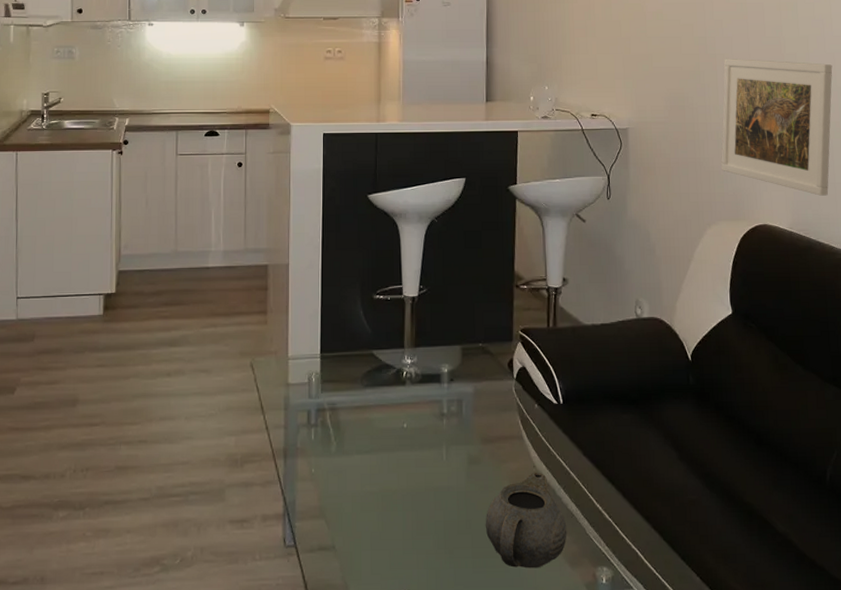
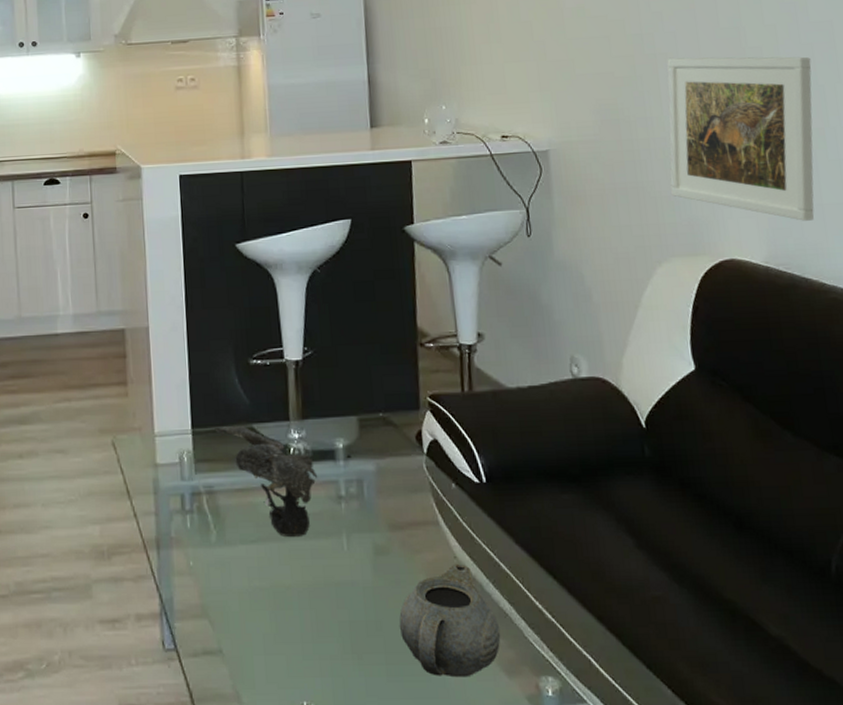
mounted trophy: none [340,352,425,449] -> present [214,426,318,538]

